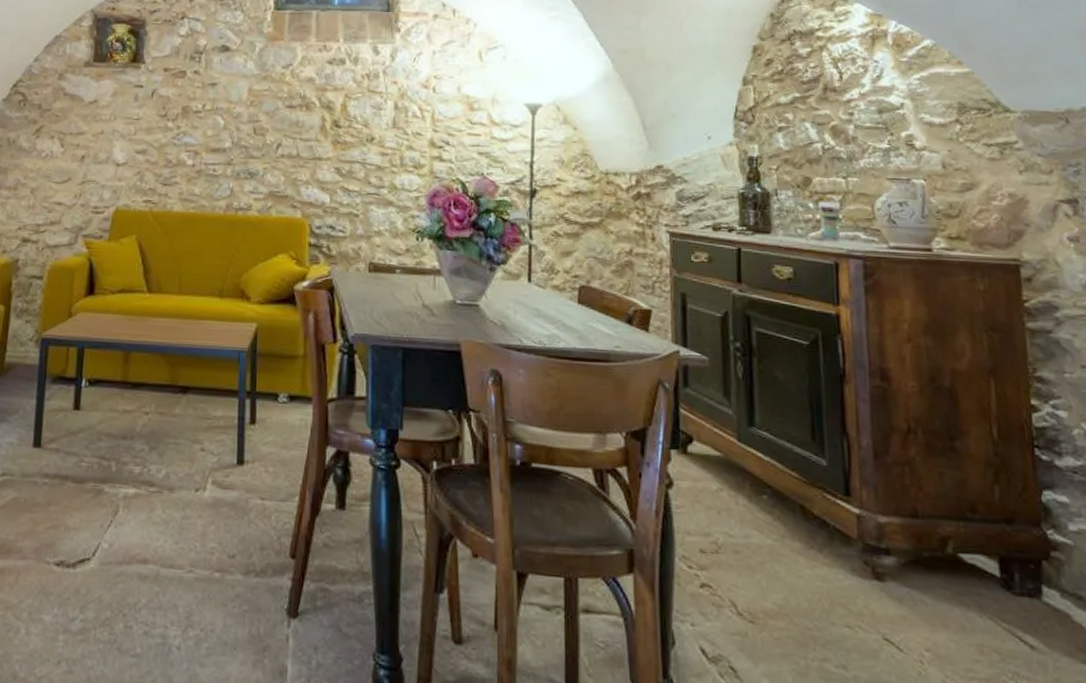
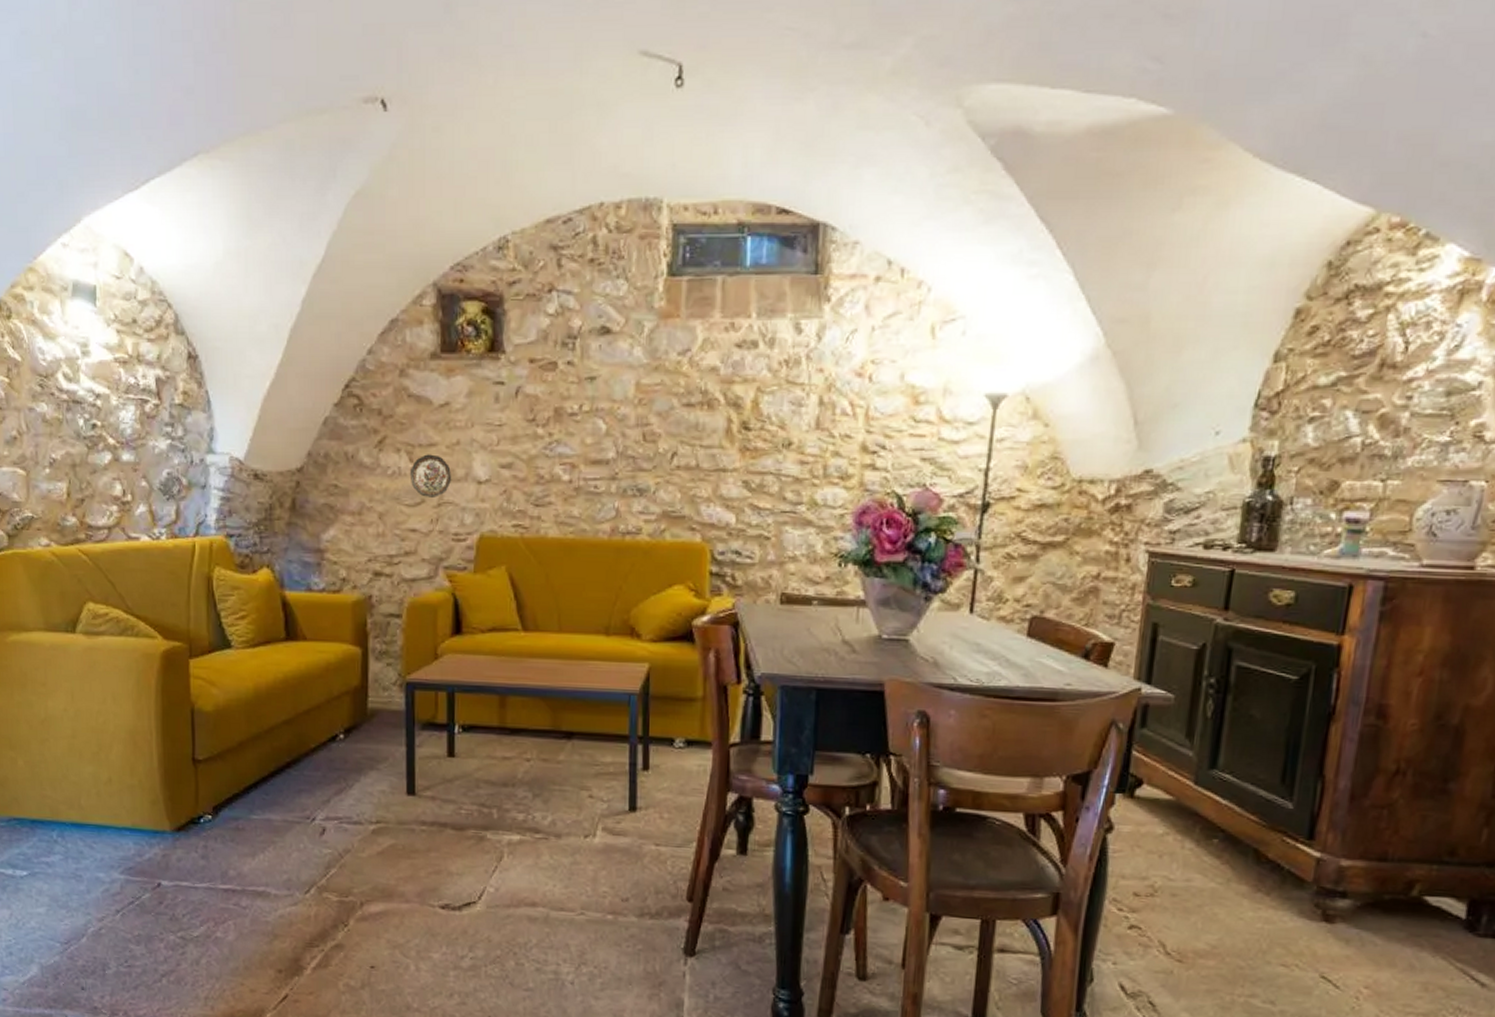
decorative plate: none [60,141,95,176] -> present [409,454,452,498]

